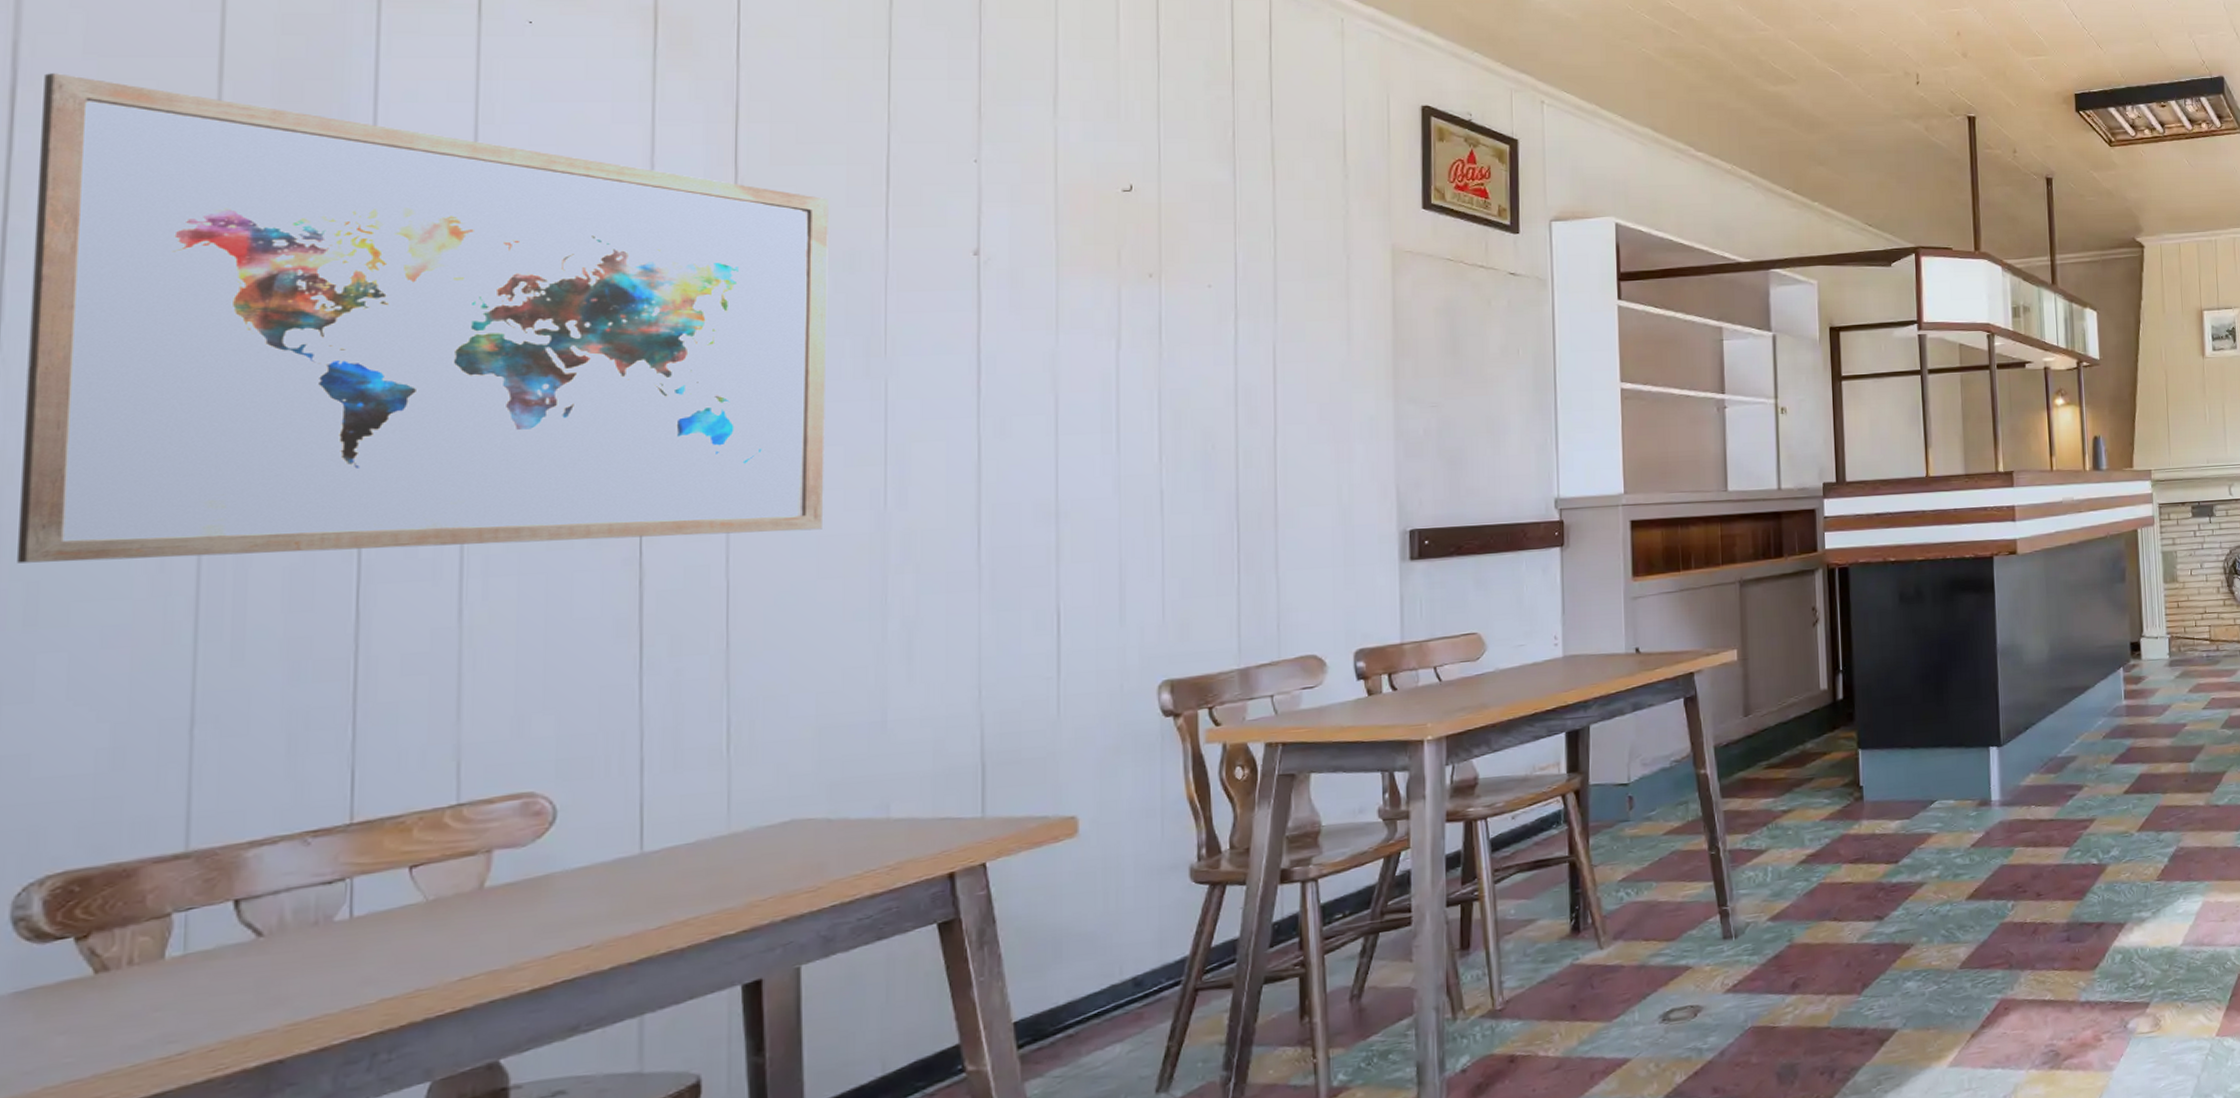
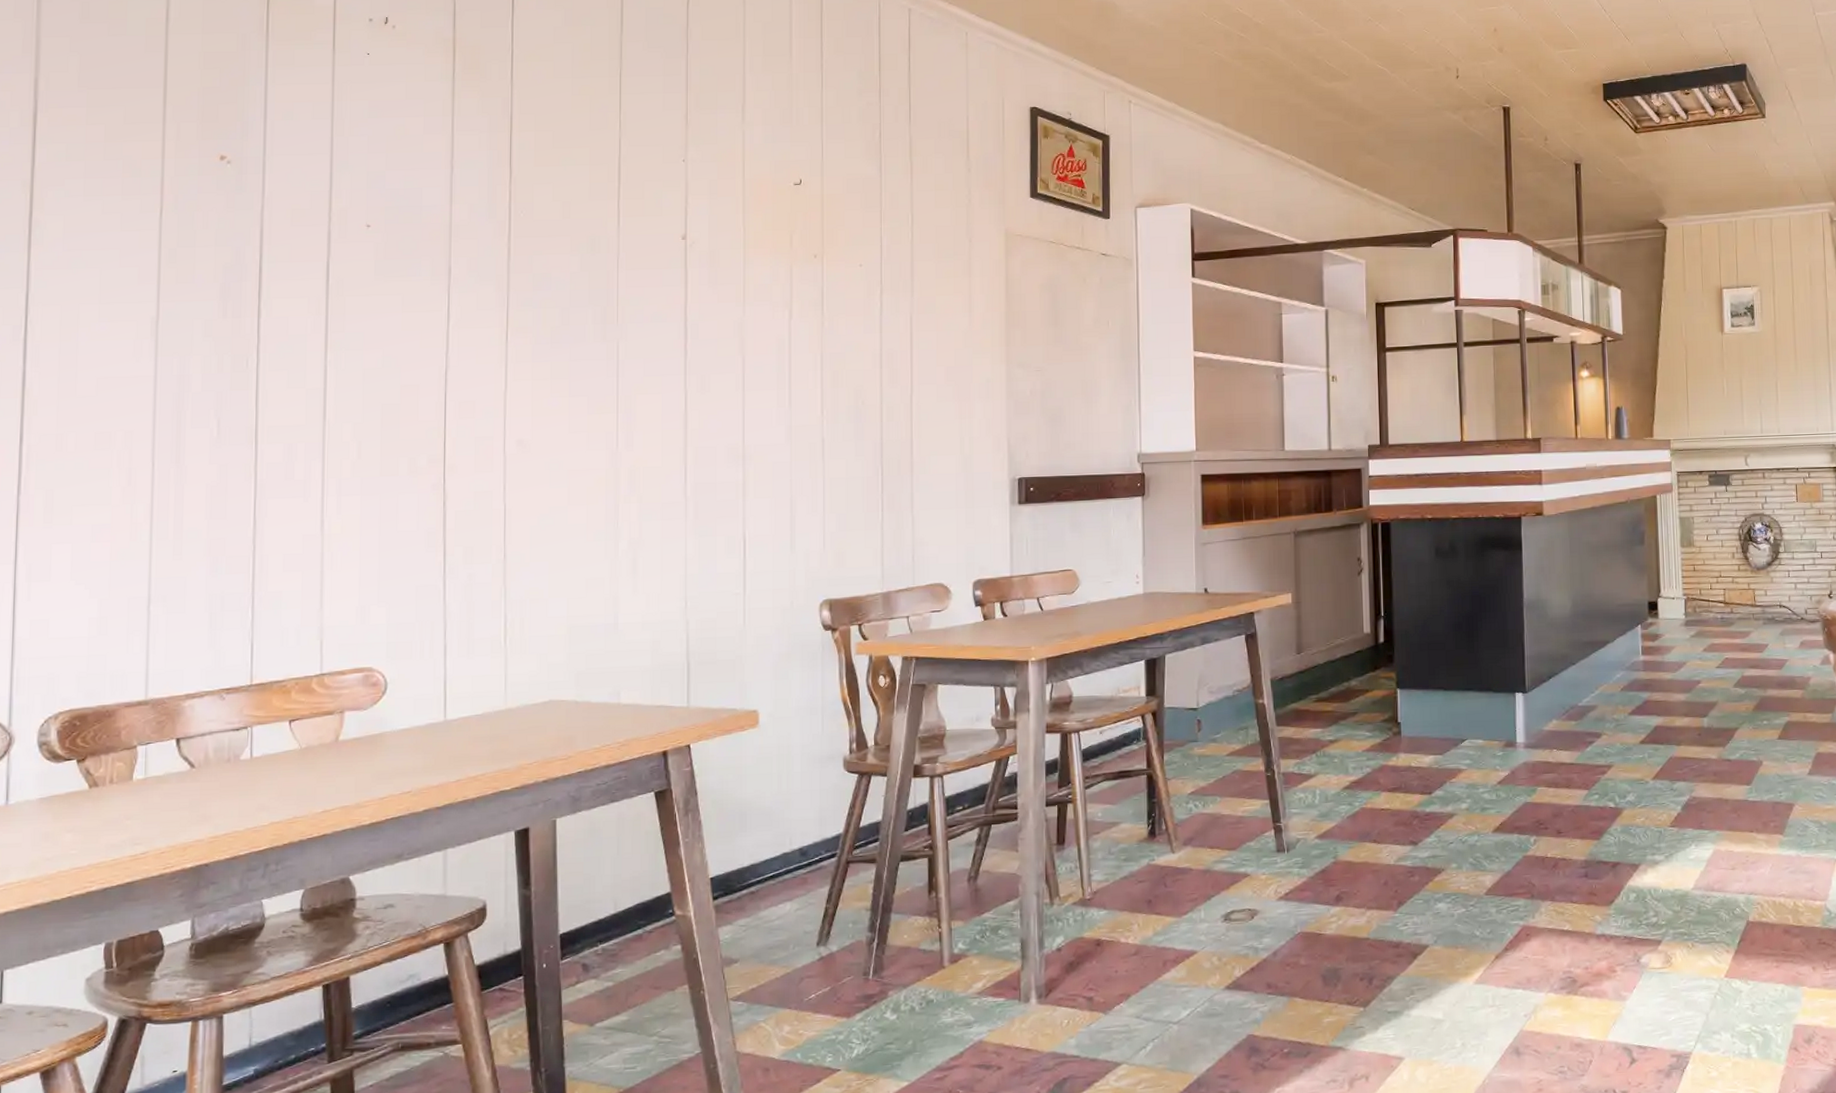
wall art: present [17,73,829,563] -> none [40,102,576,476]

